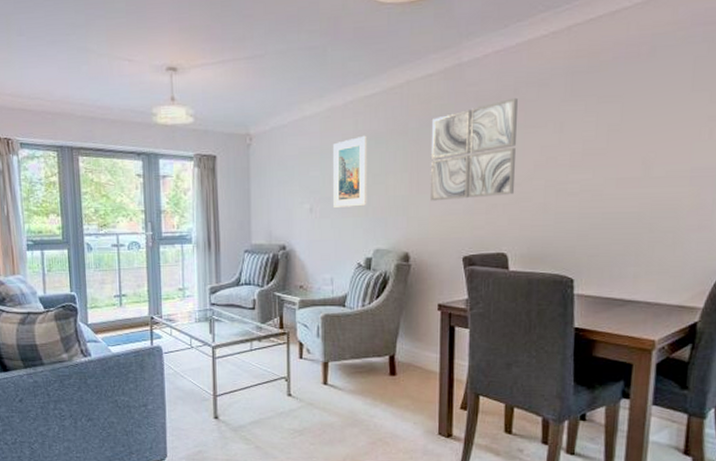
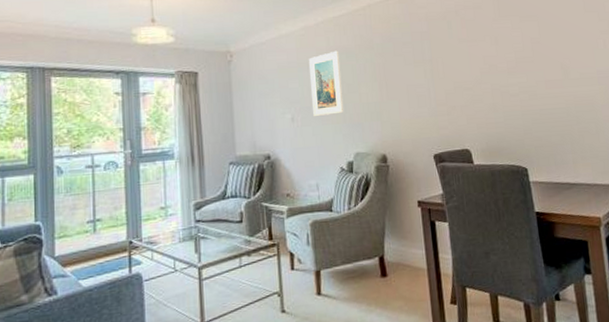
wall art: present [431,97,518,201] -> none [393,17,469,106]

